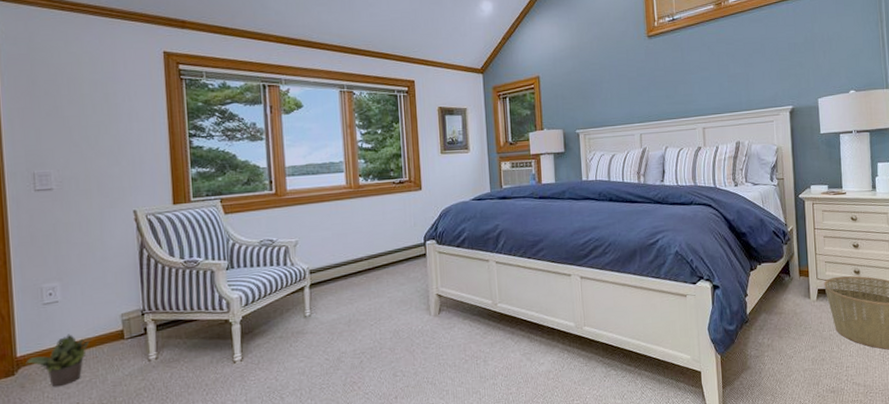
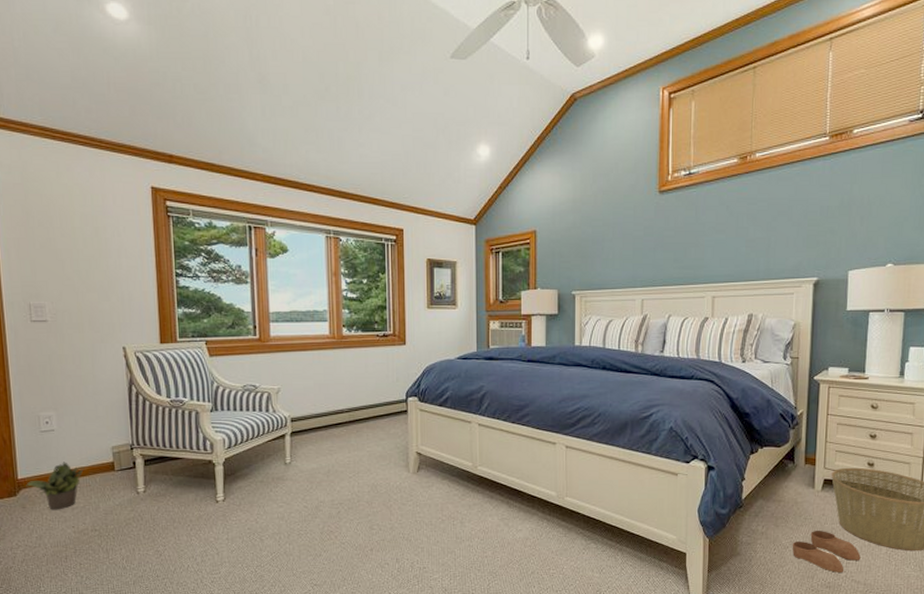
slipper: none [796,338,858,377] -> present [792,531,861,573]

